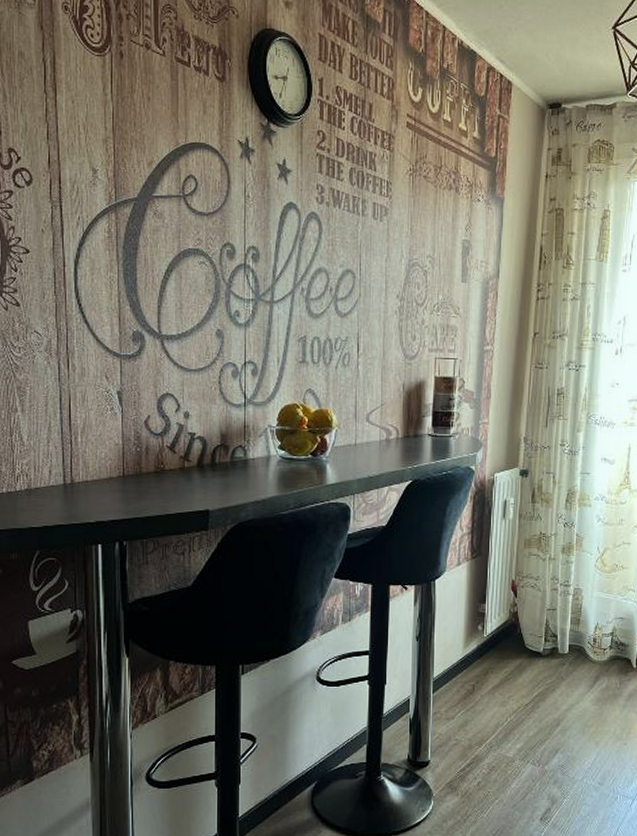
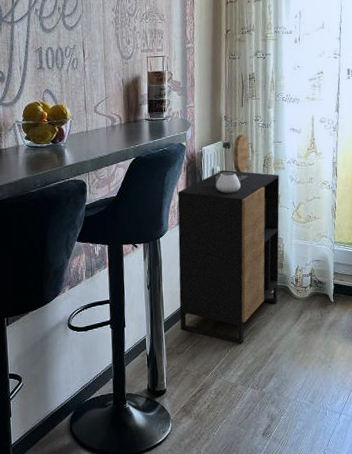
cabinet: none [452,461,584,712] -> present [178,134,280,345]

